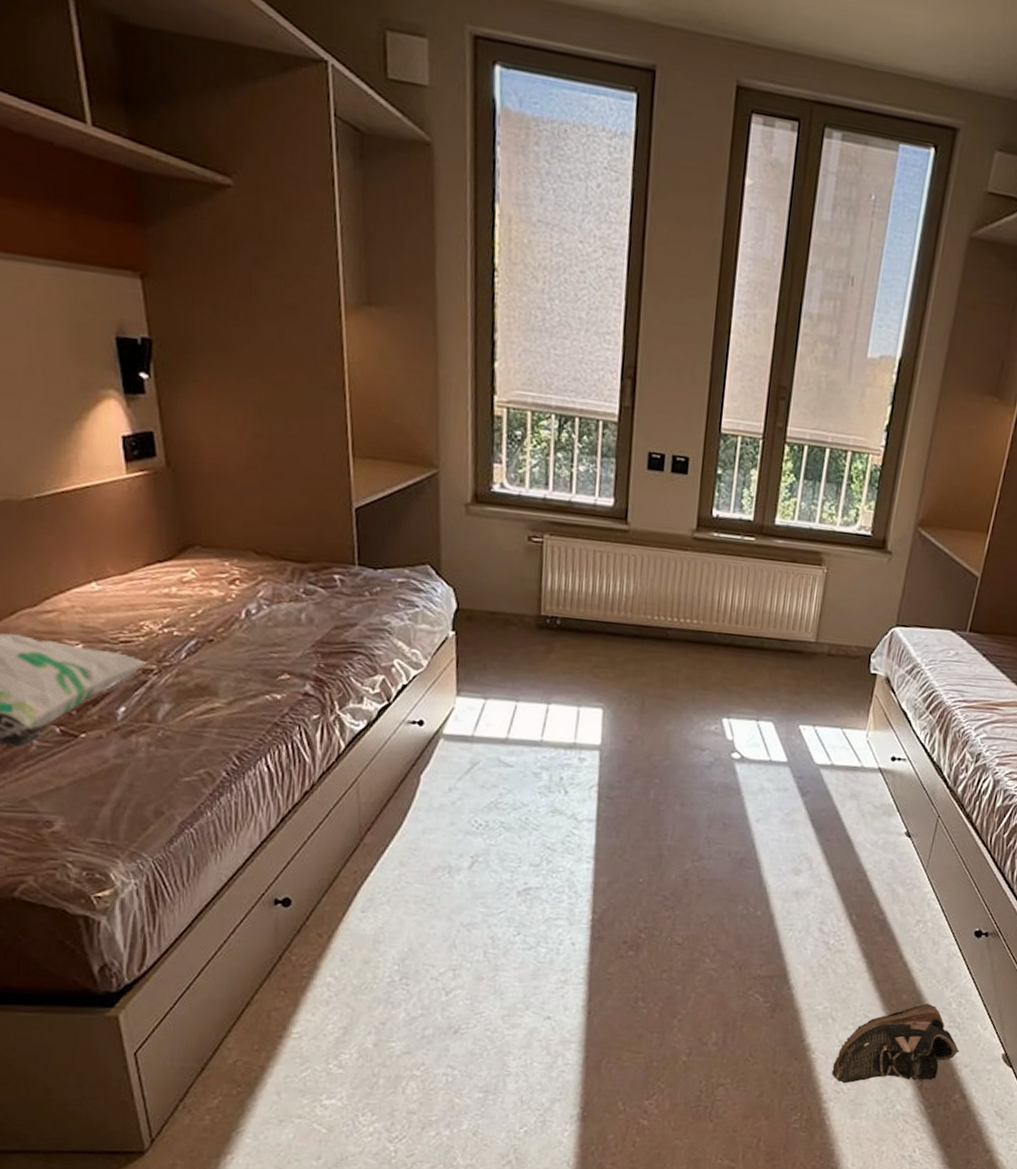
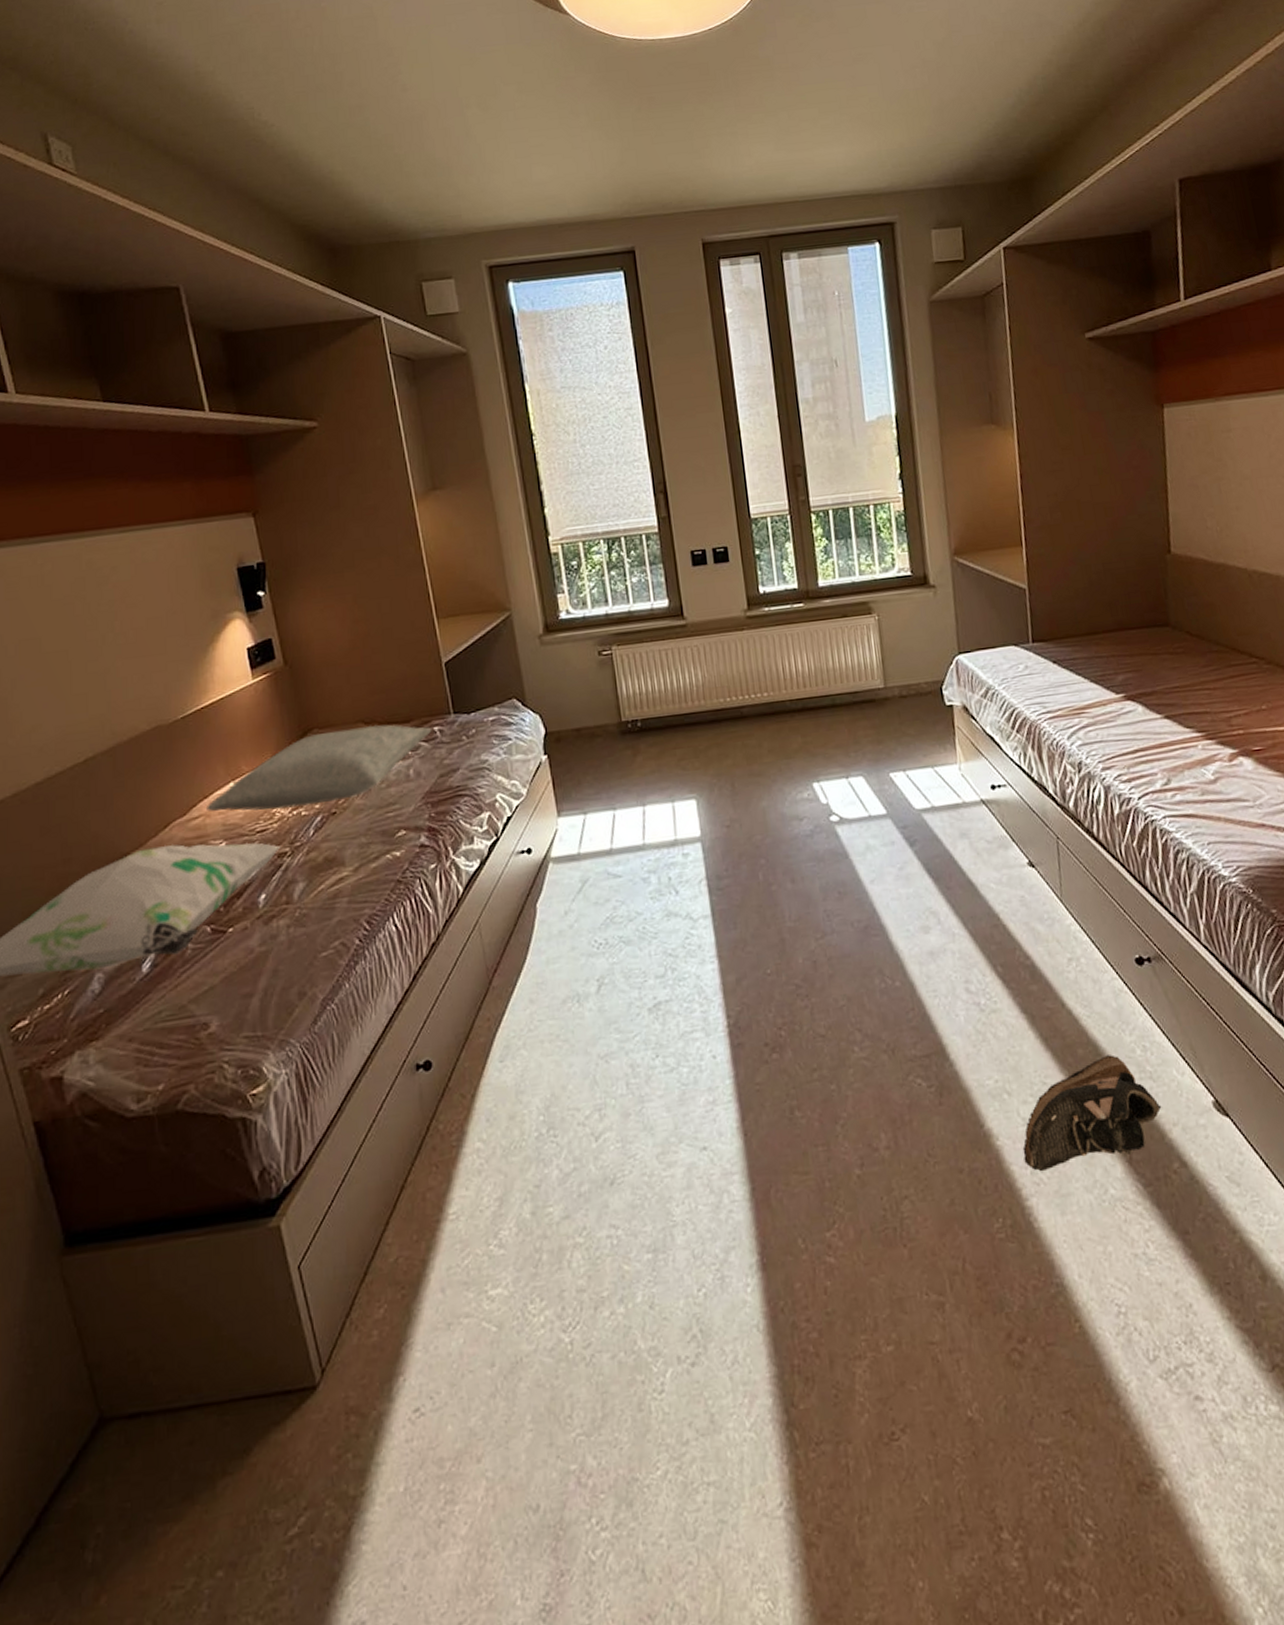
pillow: none [62,551,332,629] -> present [207,724,432,812]

